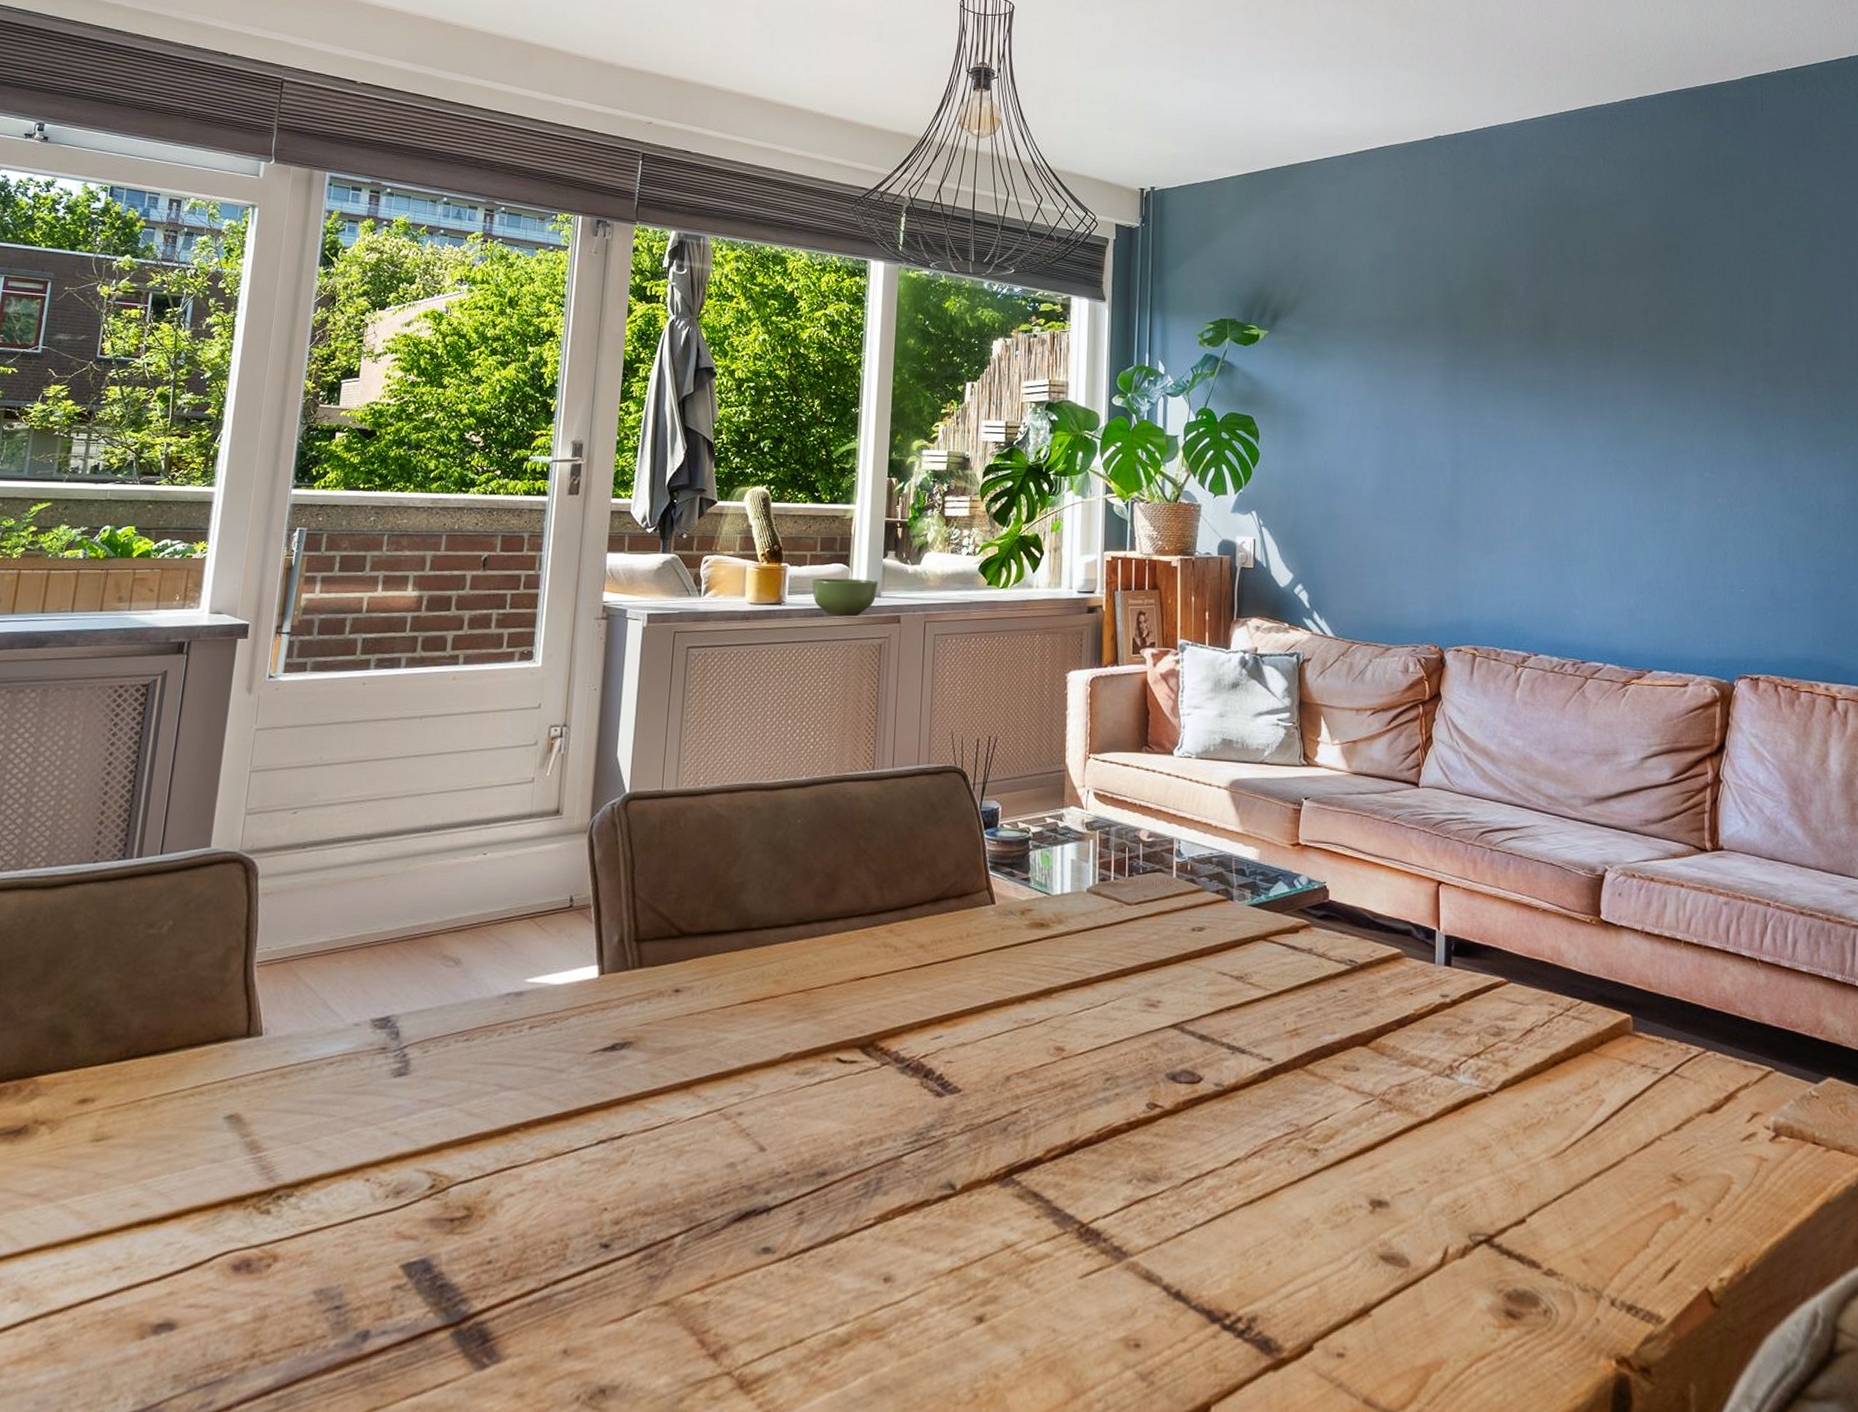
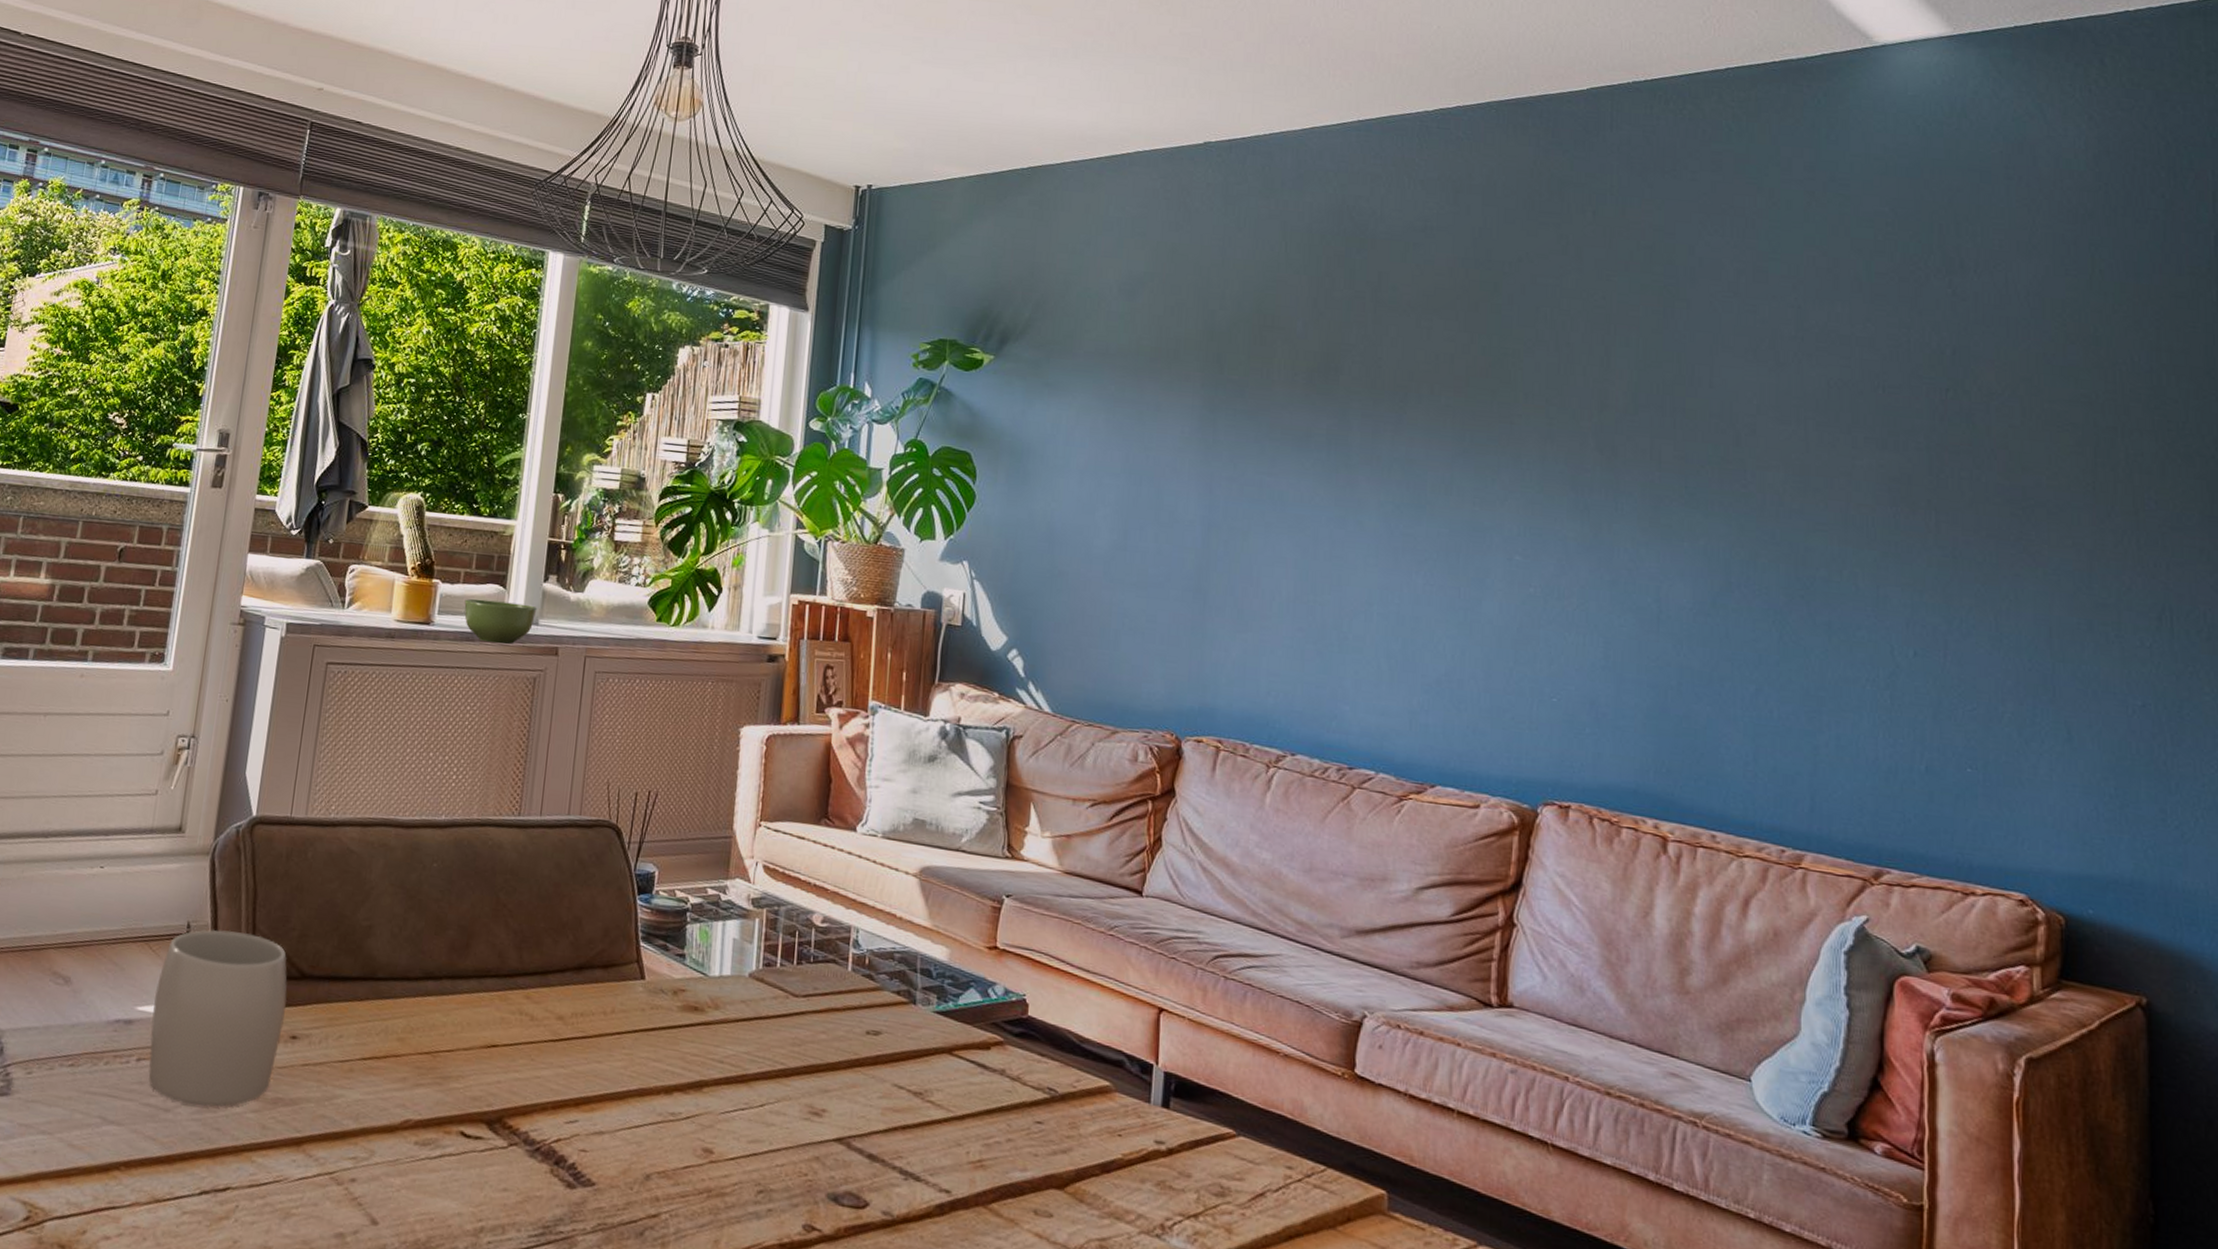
mug: none [540,900,669,1064] -> present [148,929,288,1107]

